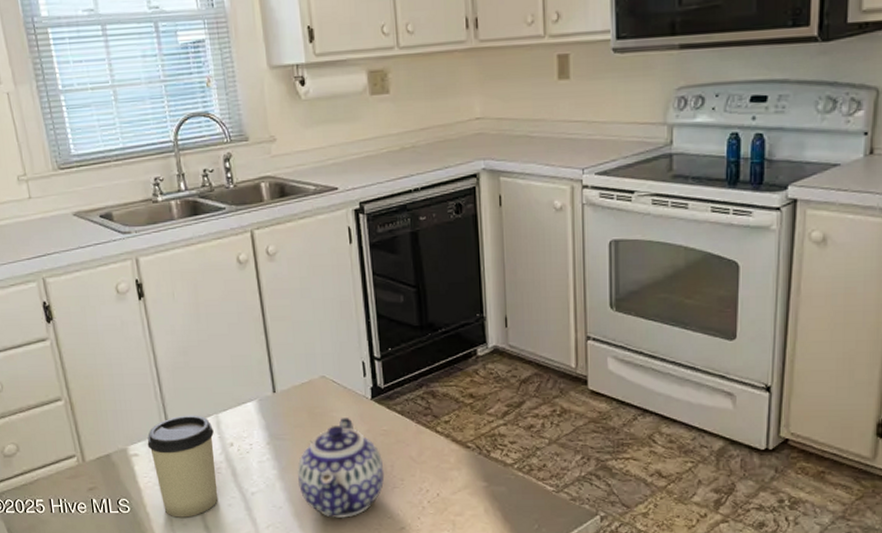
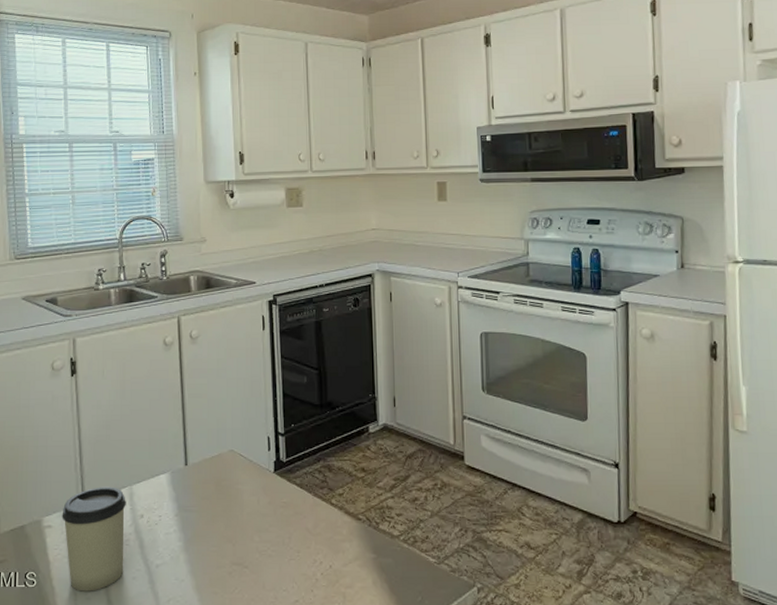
teapot: present [297,417,385,518] -> none [202,489,282,591]

